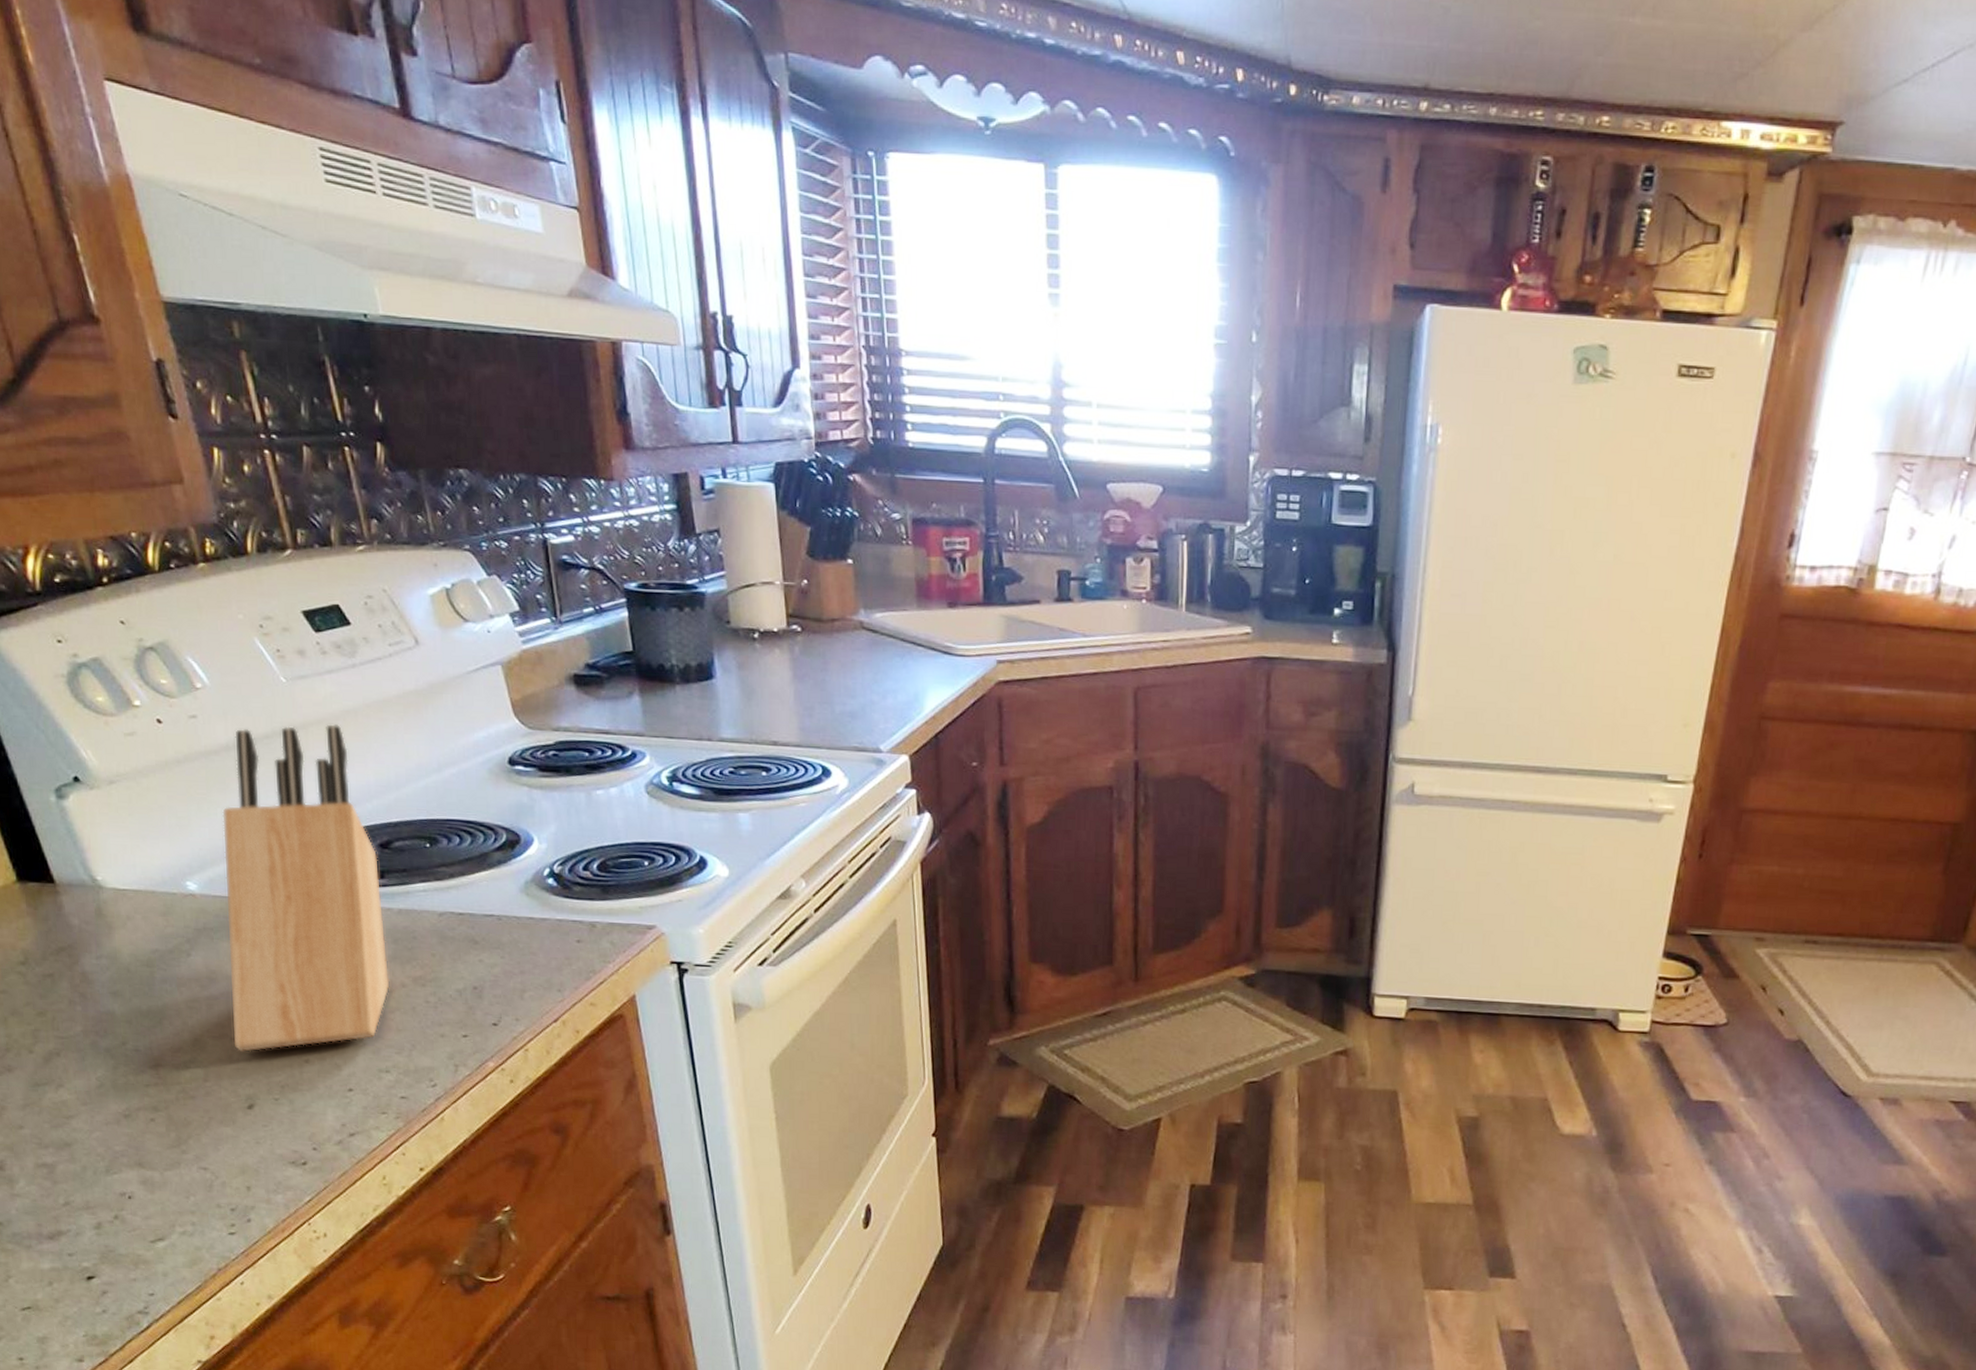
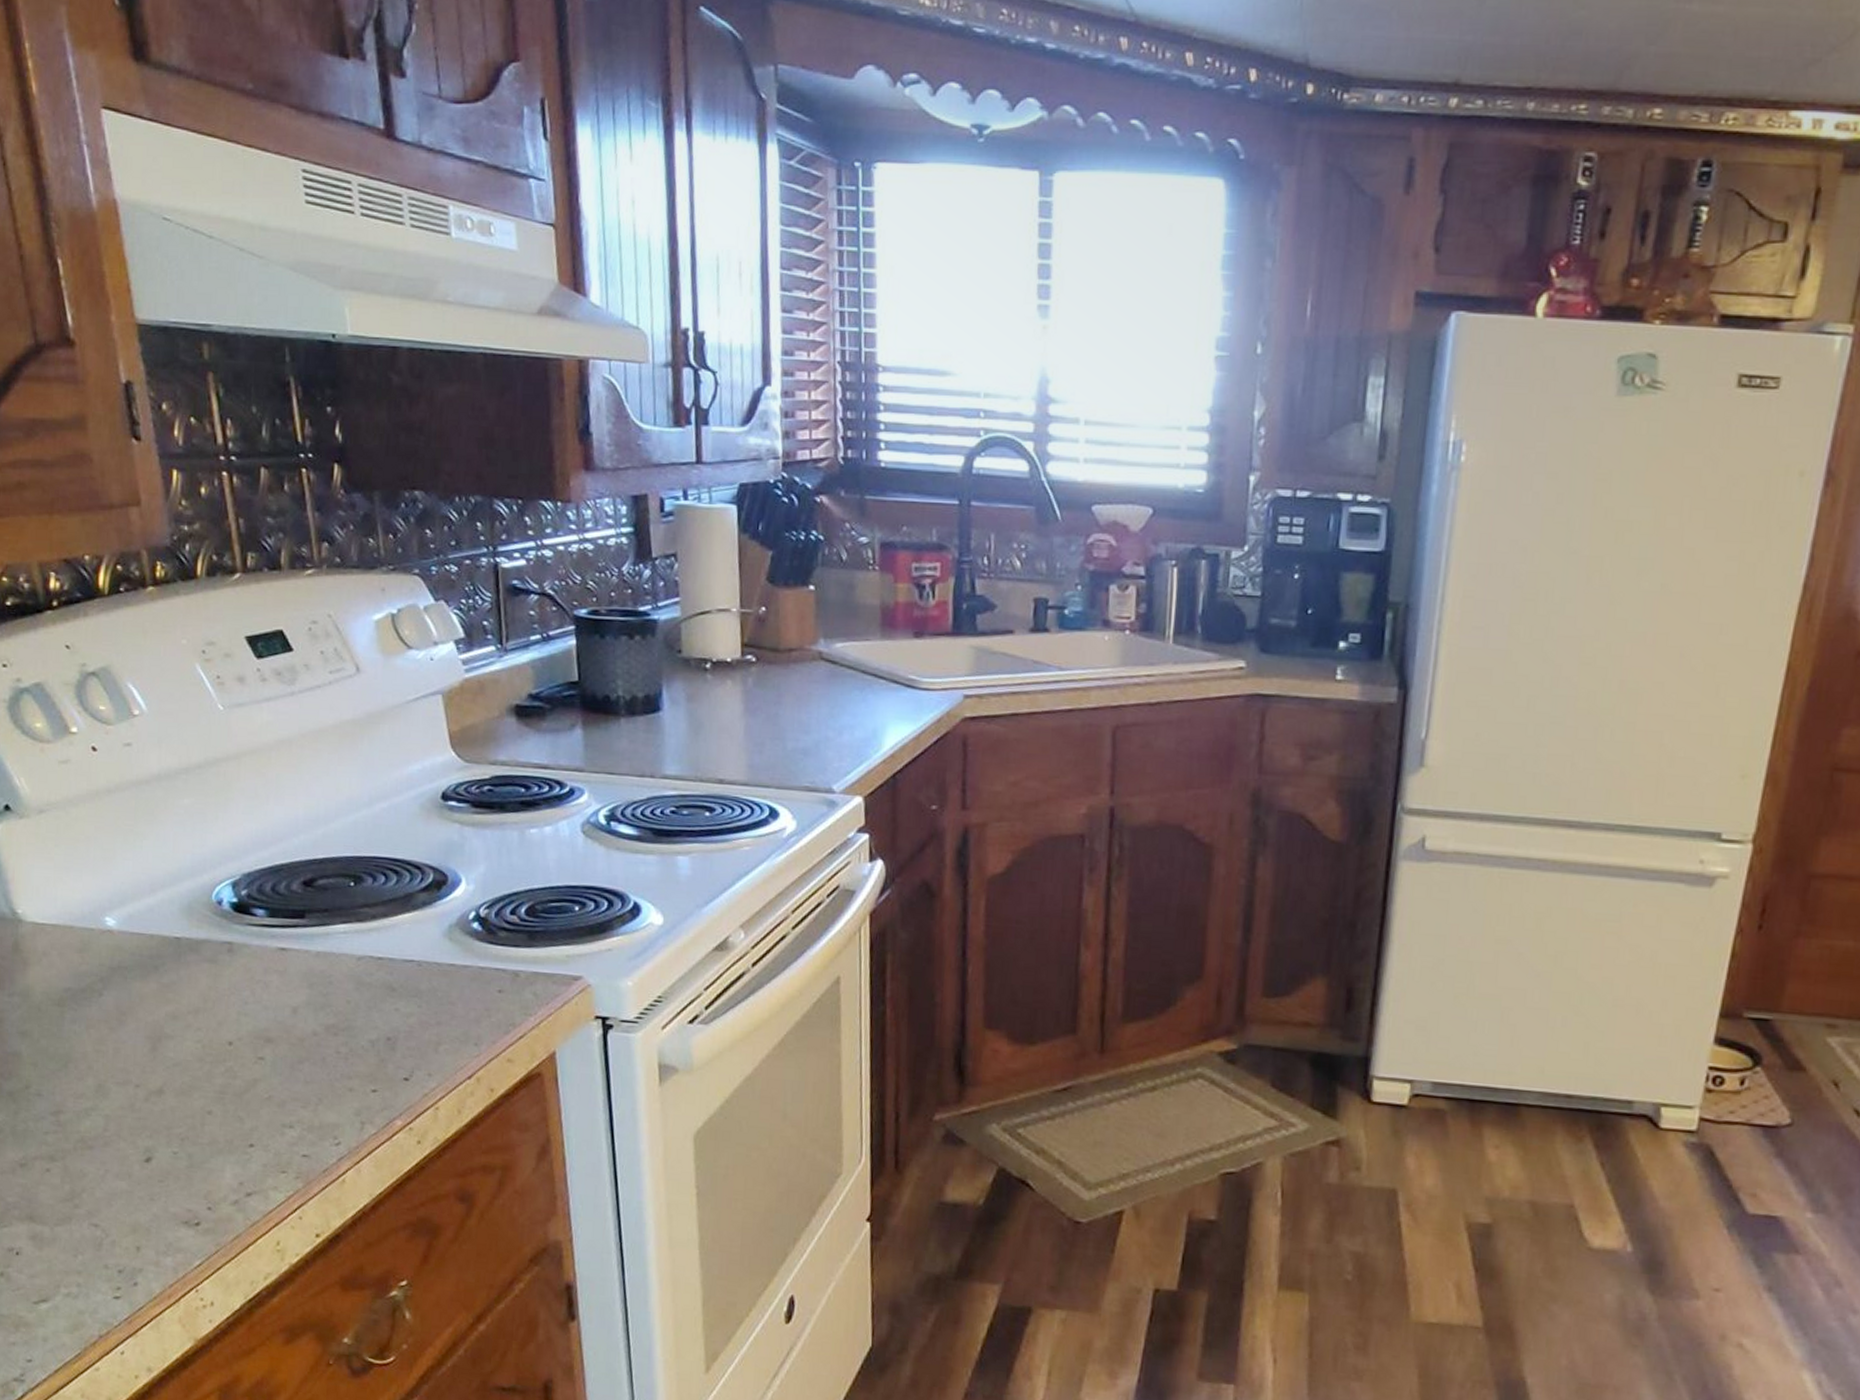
knife block: present [222,724,390,1053] -> none [137,754,302,1101]

